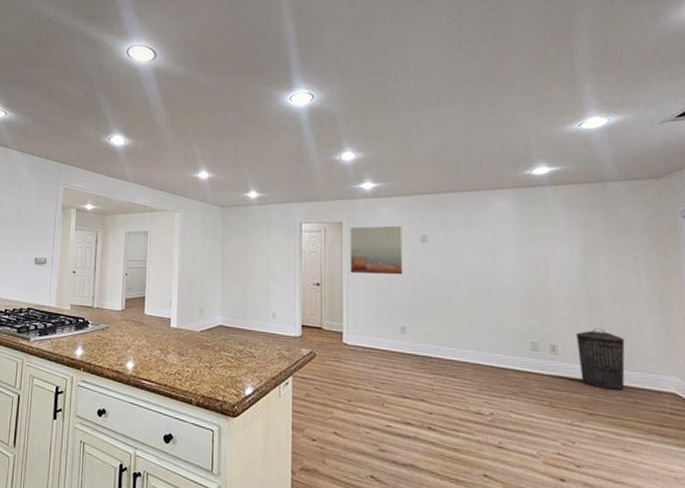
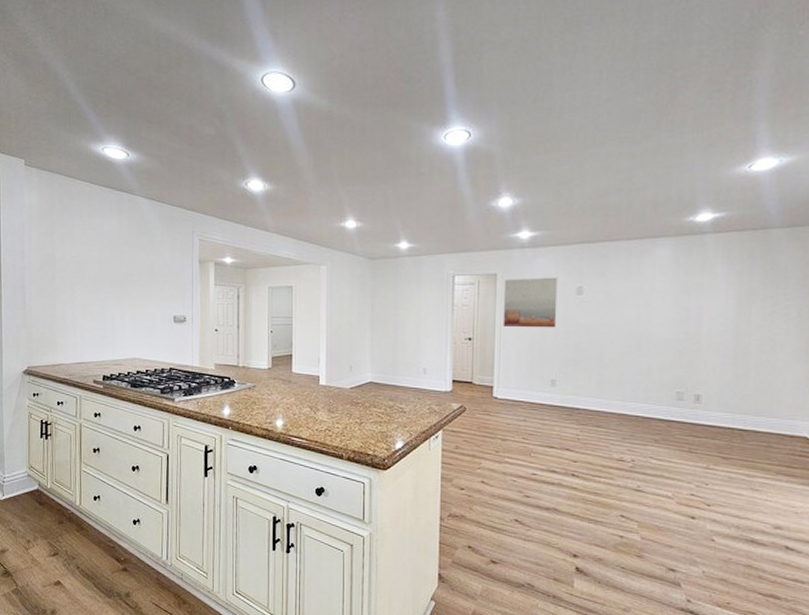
trash can: present [577,328,625,390] -> none [720,377,766,435]

